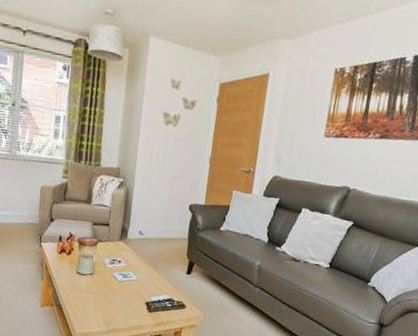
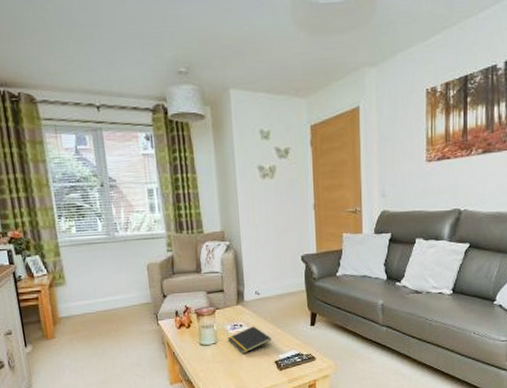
notepad: none [104,264,147,289] -> present [228,326,272,353]

